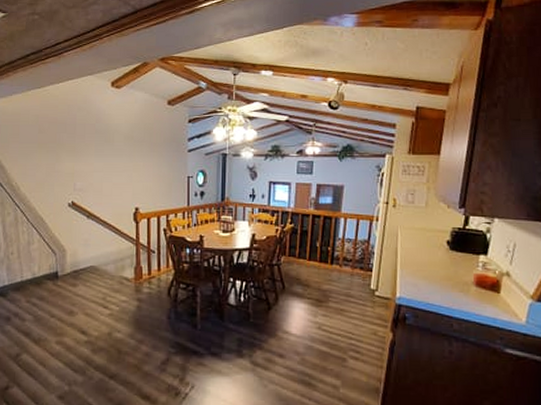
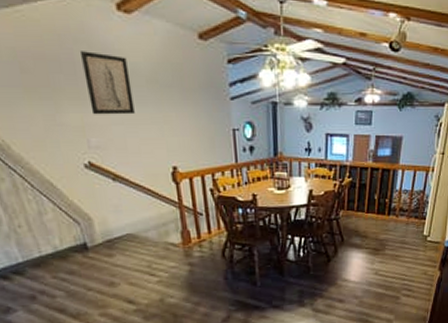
wall art: none [80,116,113,164] -> present [81,51,135,115]

